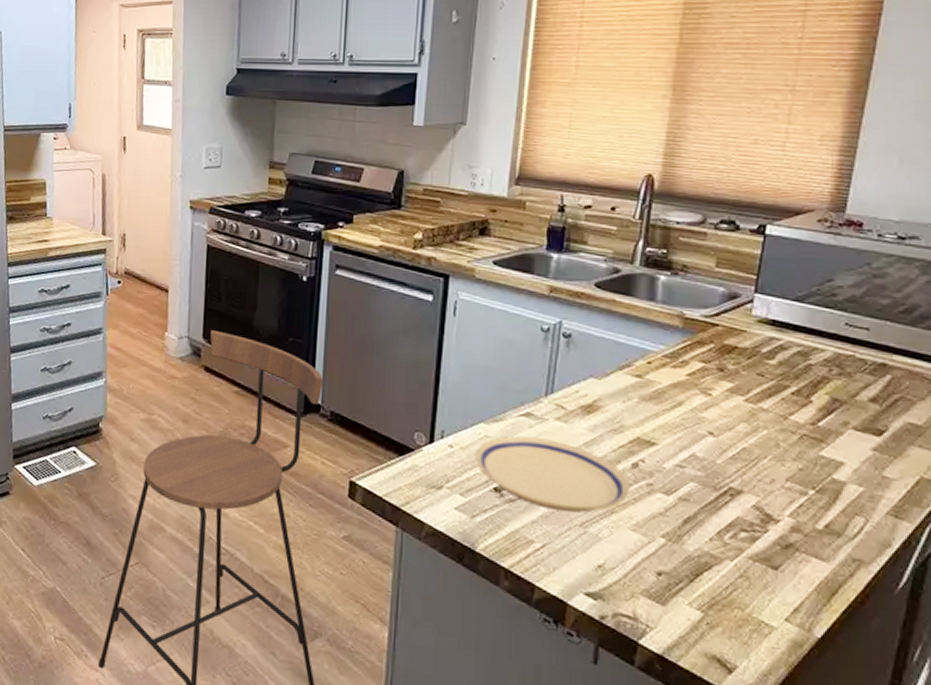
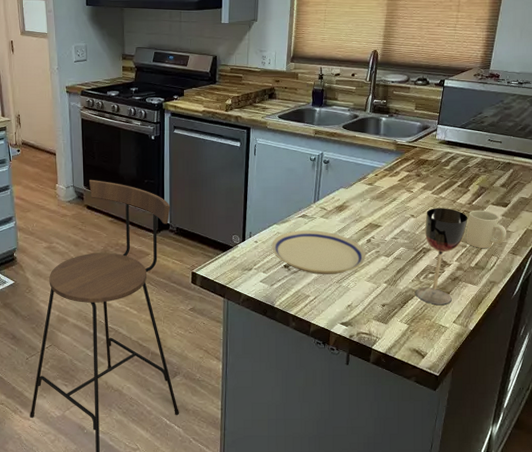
wineglass: none [716,424,810,588] -> present [415,208,468,306]
mug: none [806,435,883,503] -> present [466,210,507,249]

